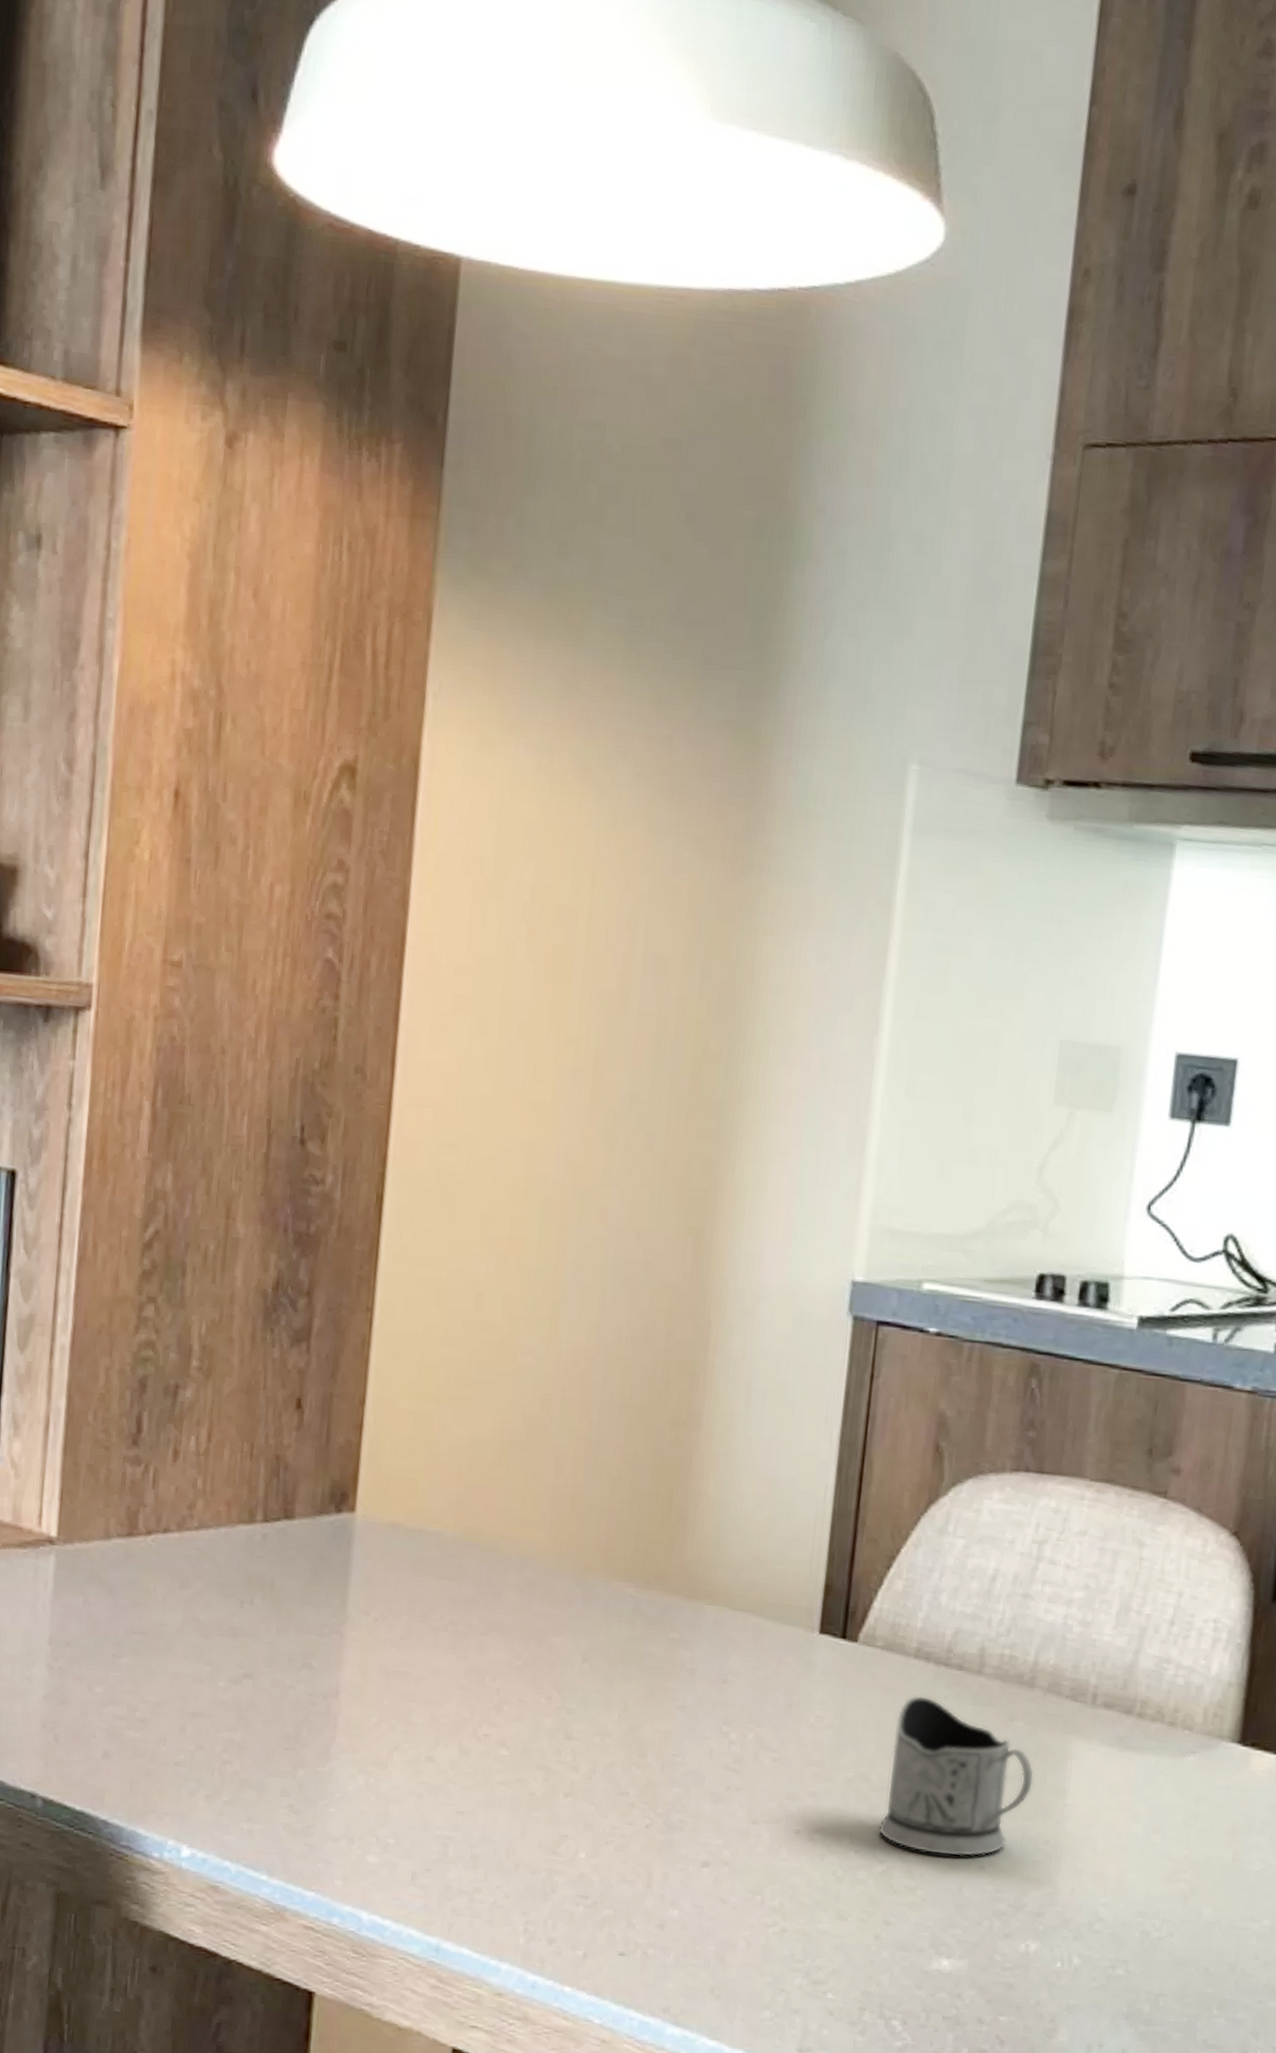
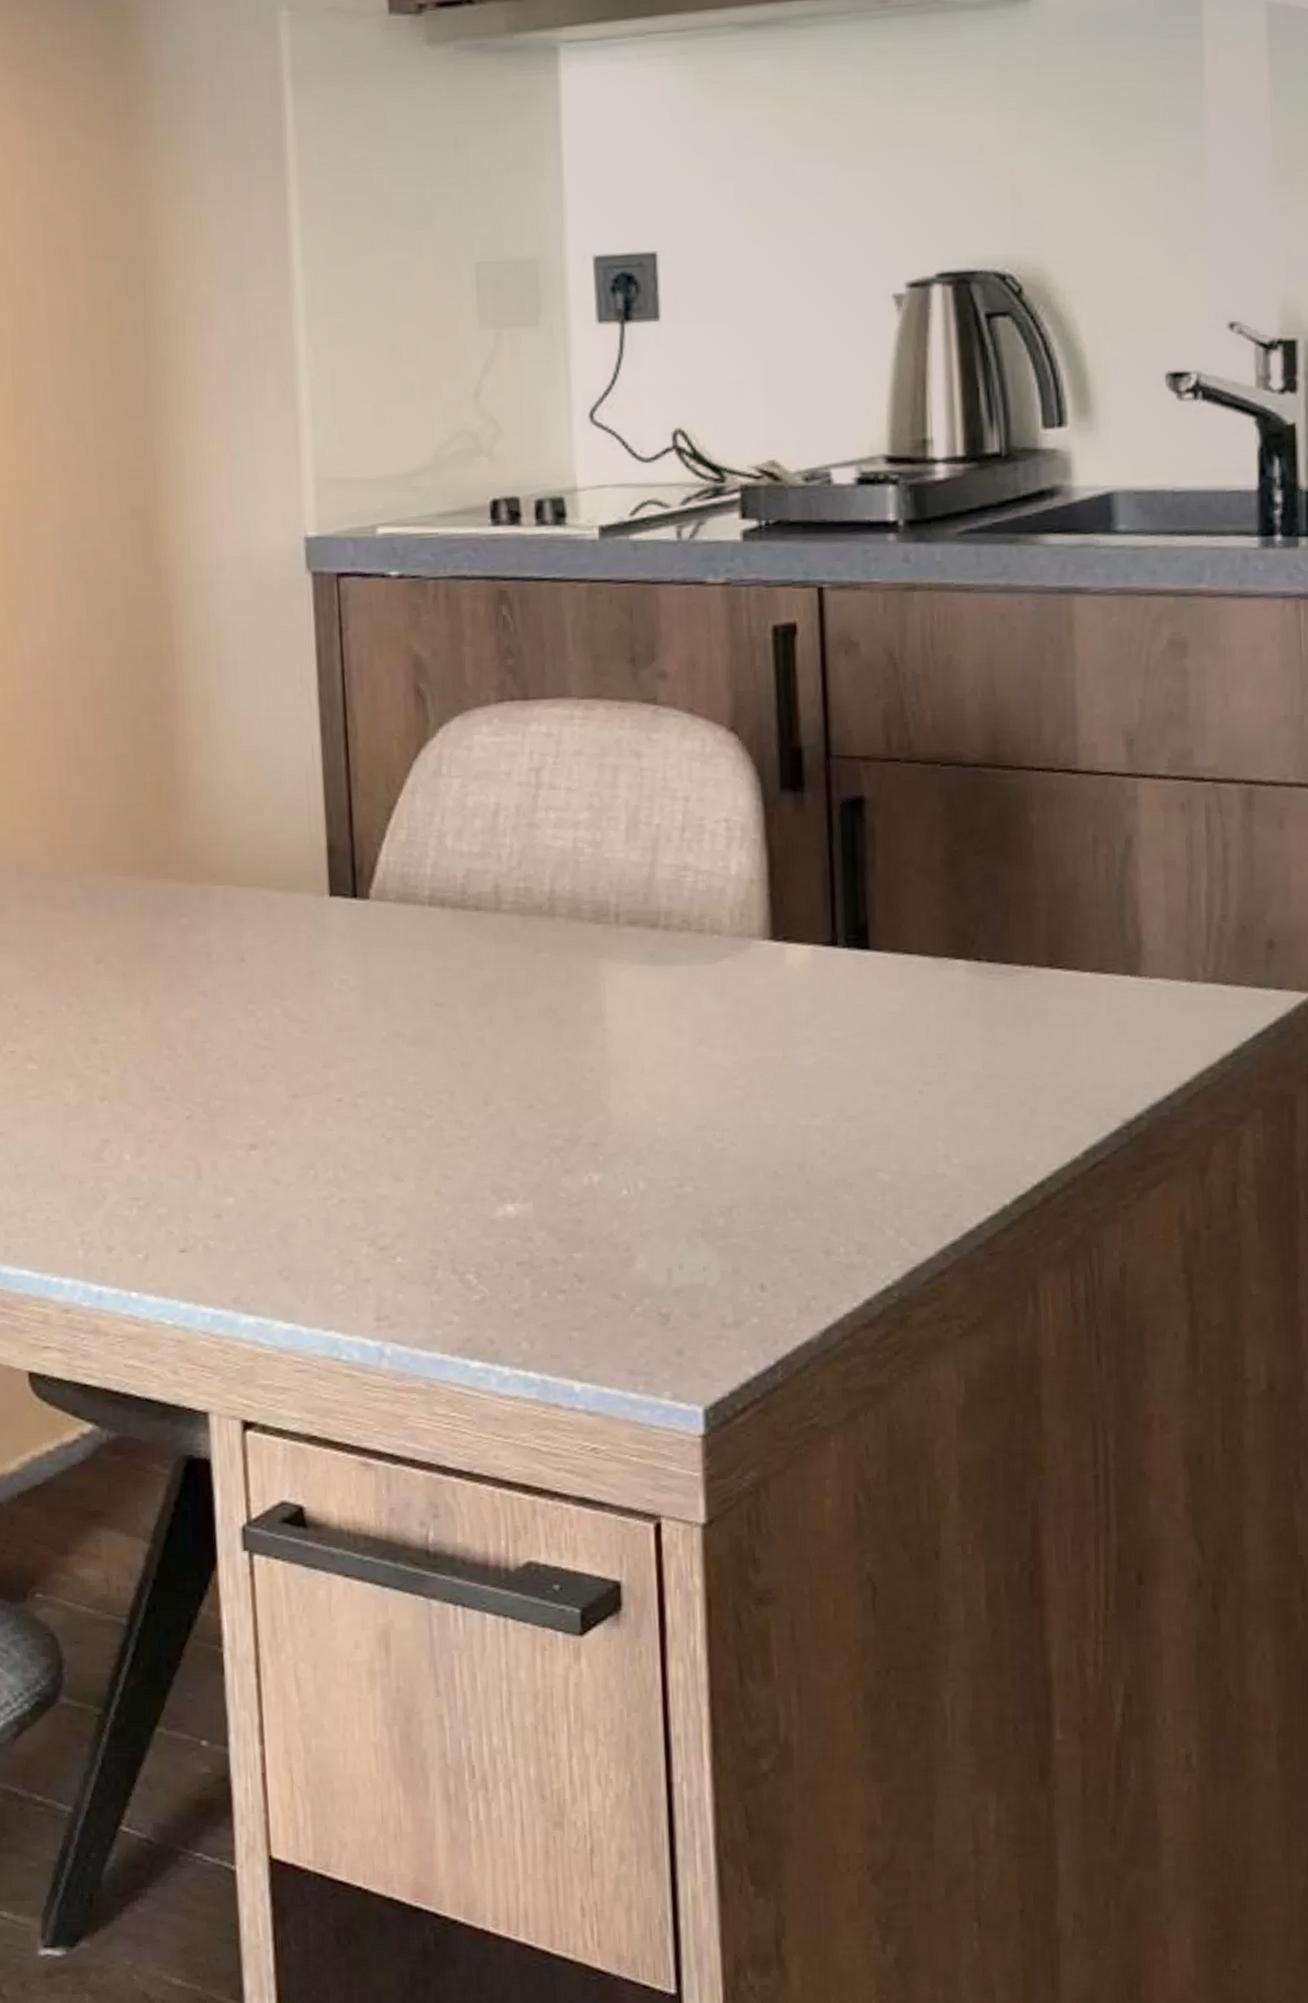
tea glass holder: present [877,1695,1035,1857] -> none [420,942,570,1101]

